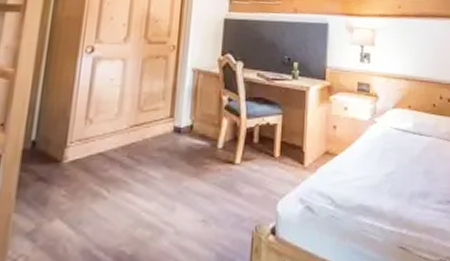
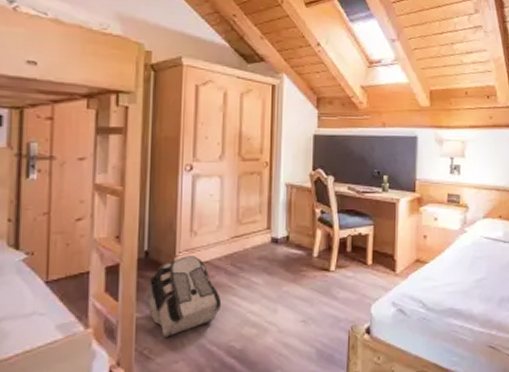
backpack: none [28,147,114,244] -> present [147,256,222,339]

